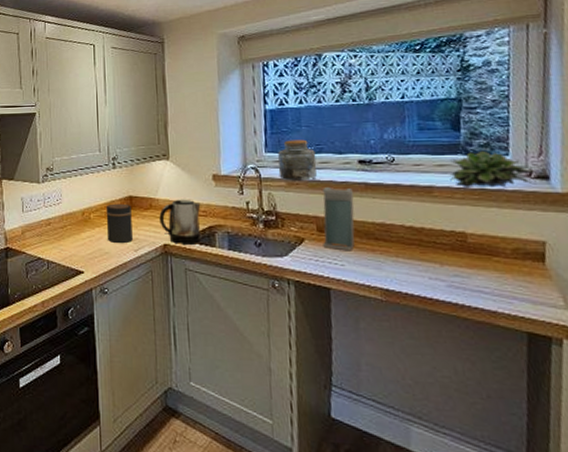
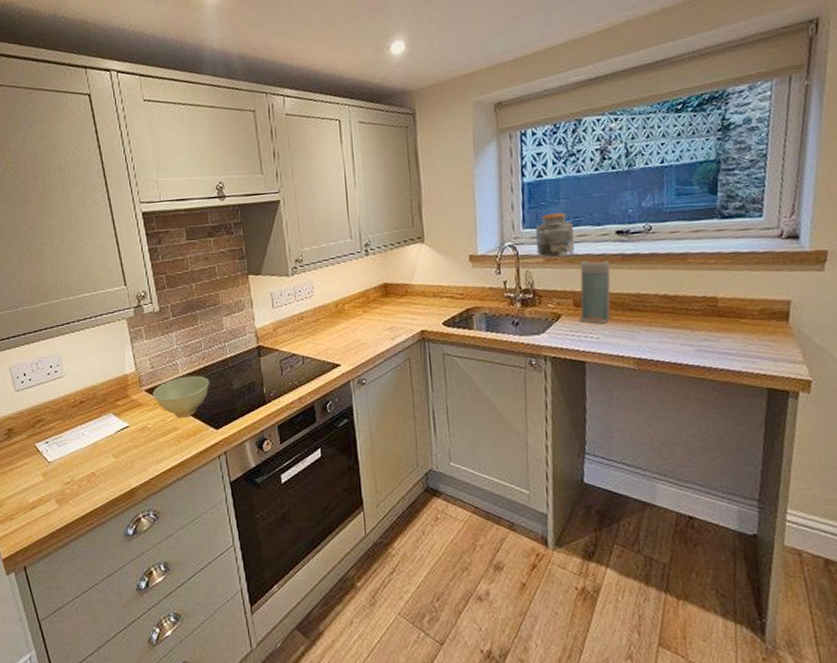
cylinder: present [105,203,133,243] -> none [360,291,389,333]
kettle: present [159,199,202,244] -> none [415,282,459,330]
succulent plant: present [449,150,537,189] -> none [704,213,787,253]

